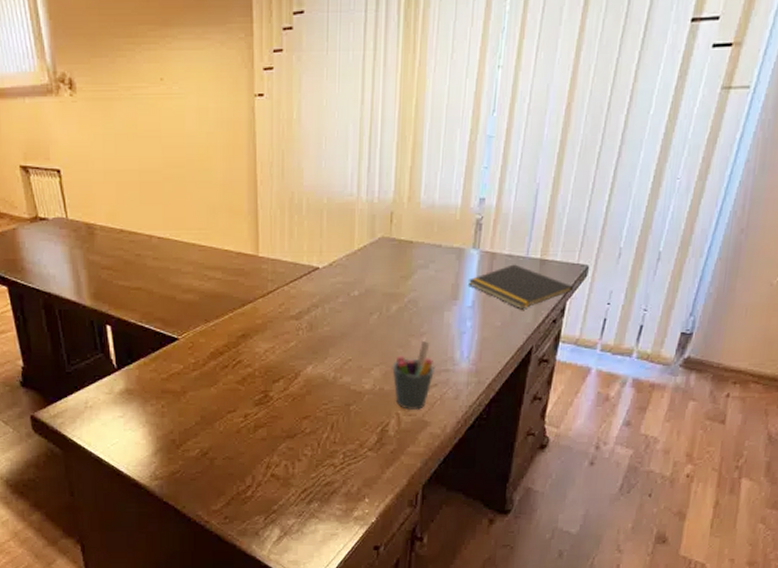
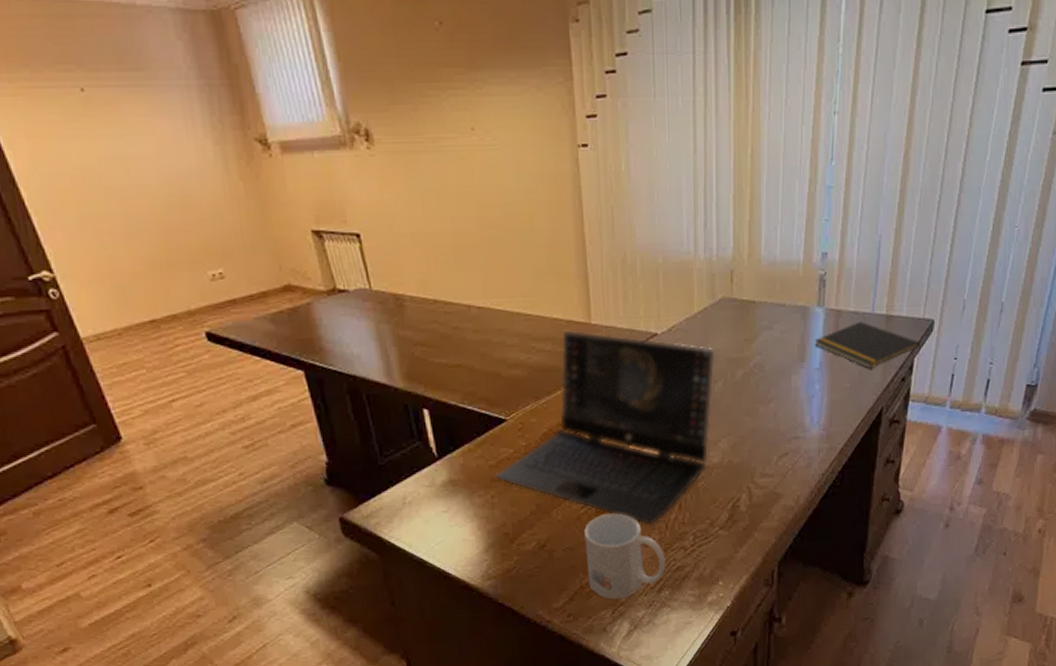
laptop: none [167,261,372,442] -> present [496,330,715,526]
mug: none [243,429,317,507] -> present [584,513,666,599]
pen holder: present [392,340,434,411] -> none [740,406,784,484]

